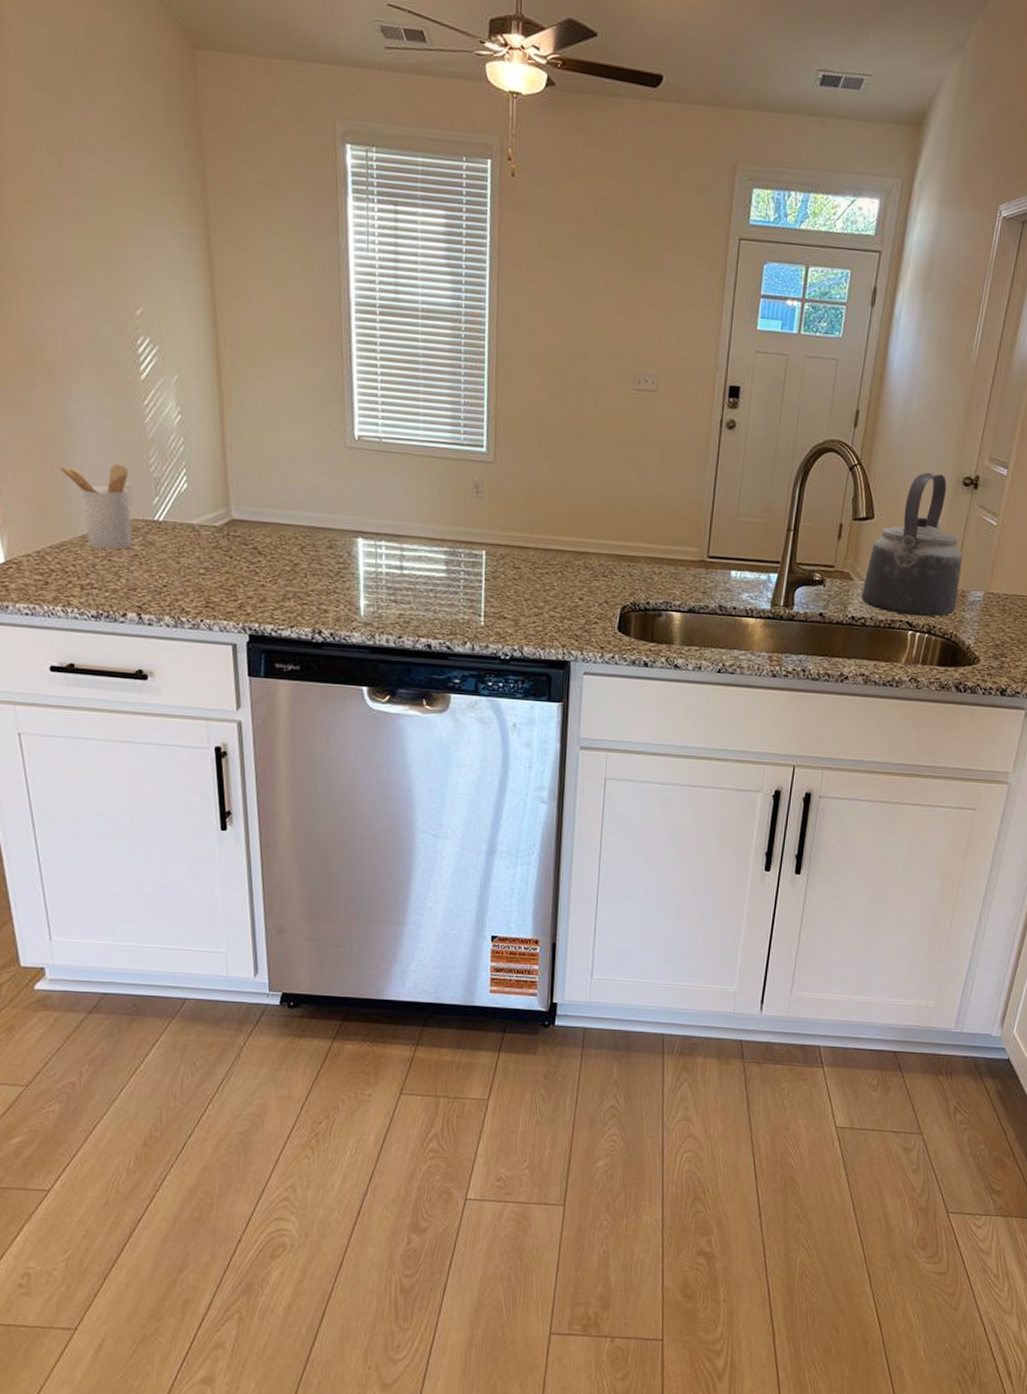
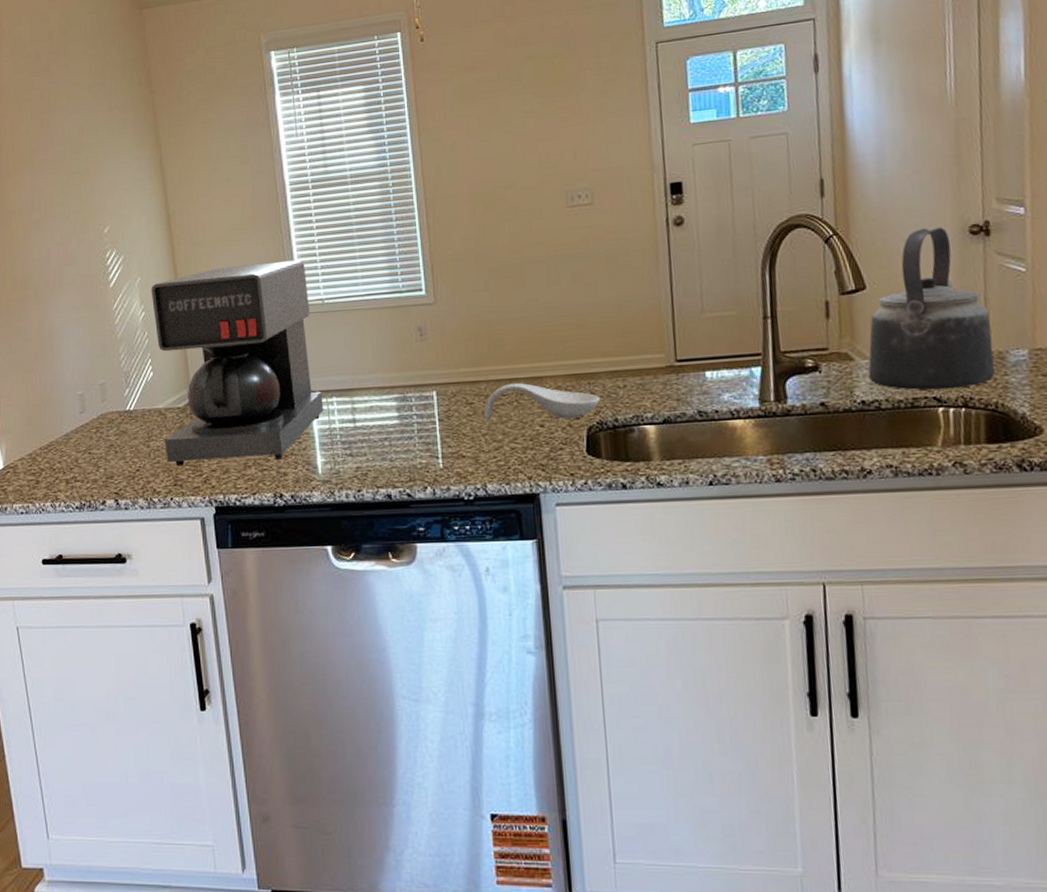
utensil holder: present [57,463,133,550] -> none [44,364,109,444]
coffee maker: none [189,381,372,596] -> present [151,259,324,467]
spoon rest: none [528,554,636,596] -> present [483,382,600,421]

